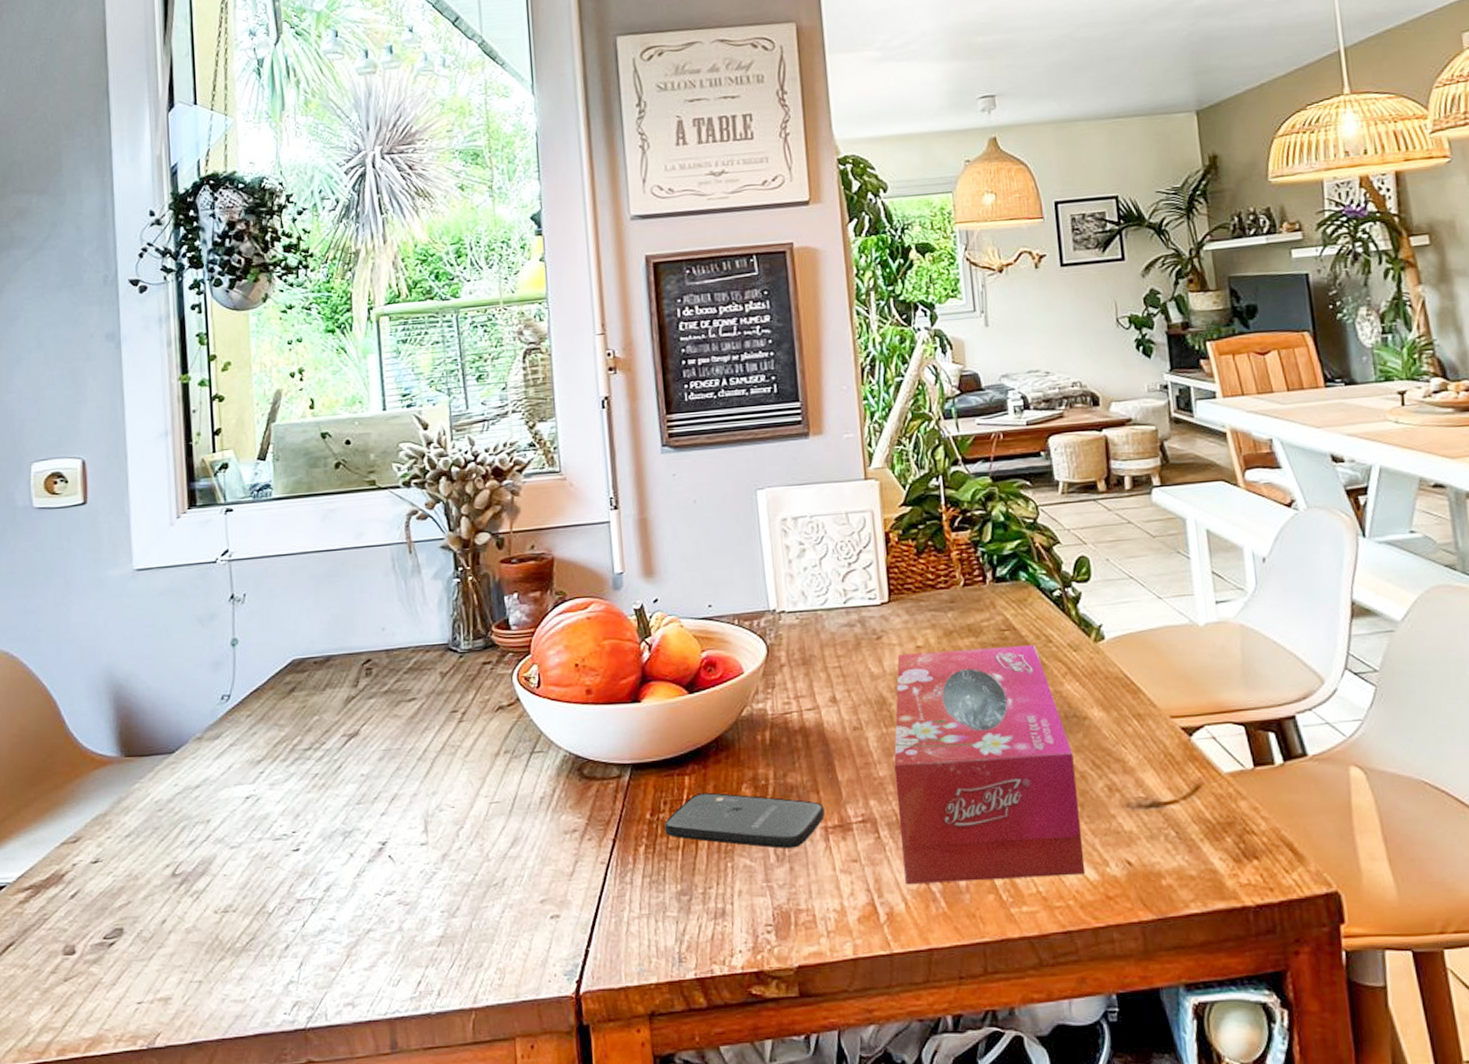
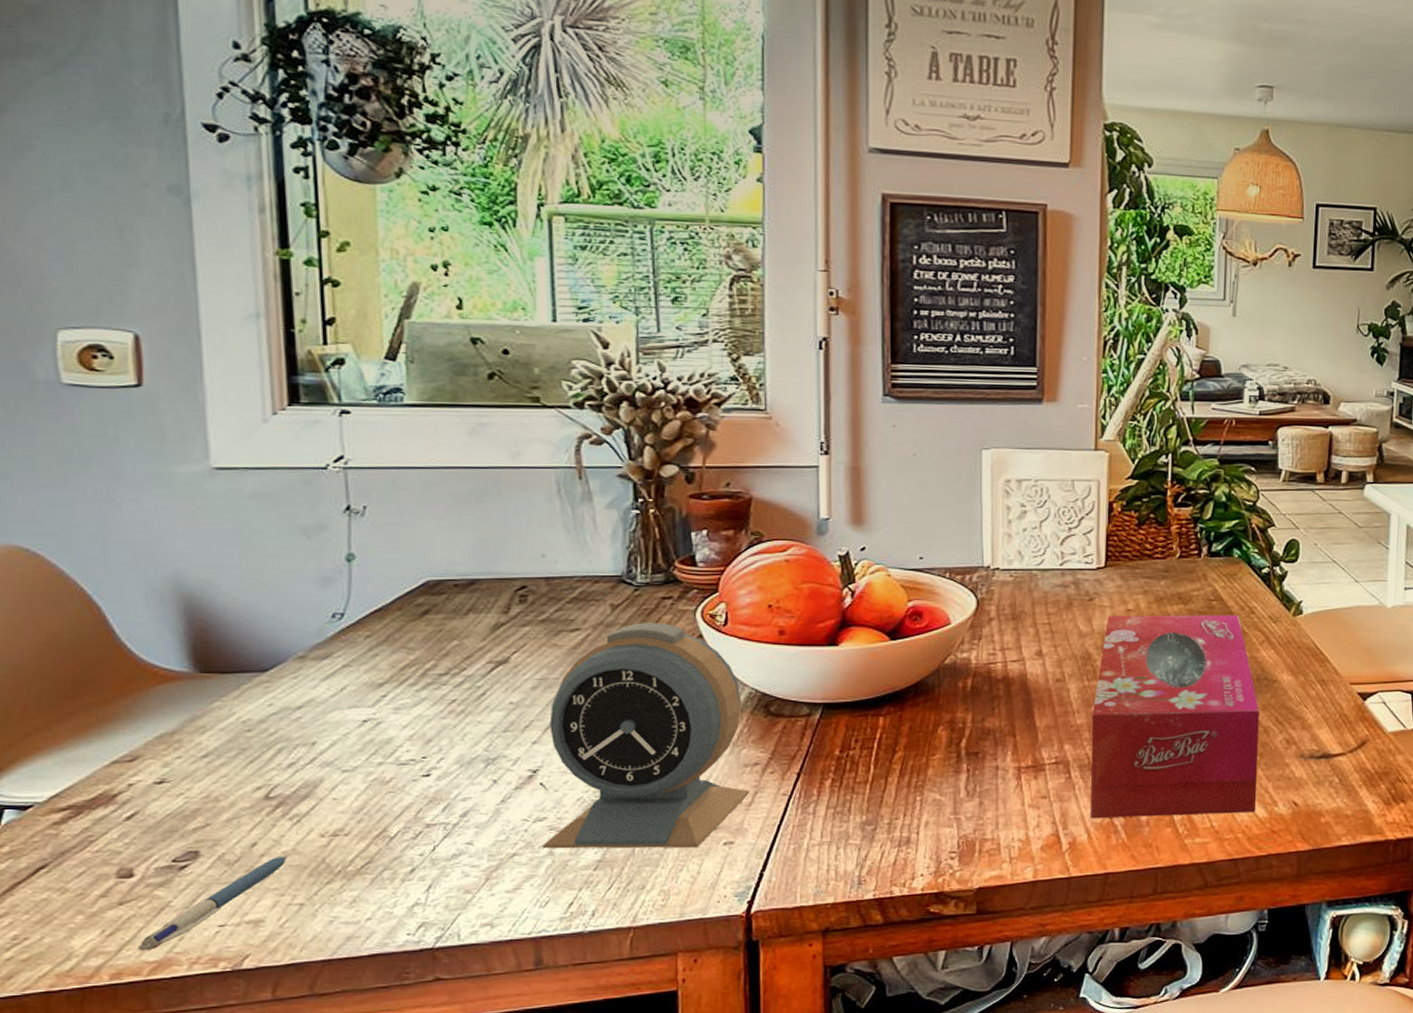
pen: none [77,932,189,1027] -> present [137,855,288,951]
alarm clock: none [393,688,571,924] -> present [542,622,750,849]
smartphone: present [664,792,825,849] -> none [854,732,1019,785]

